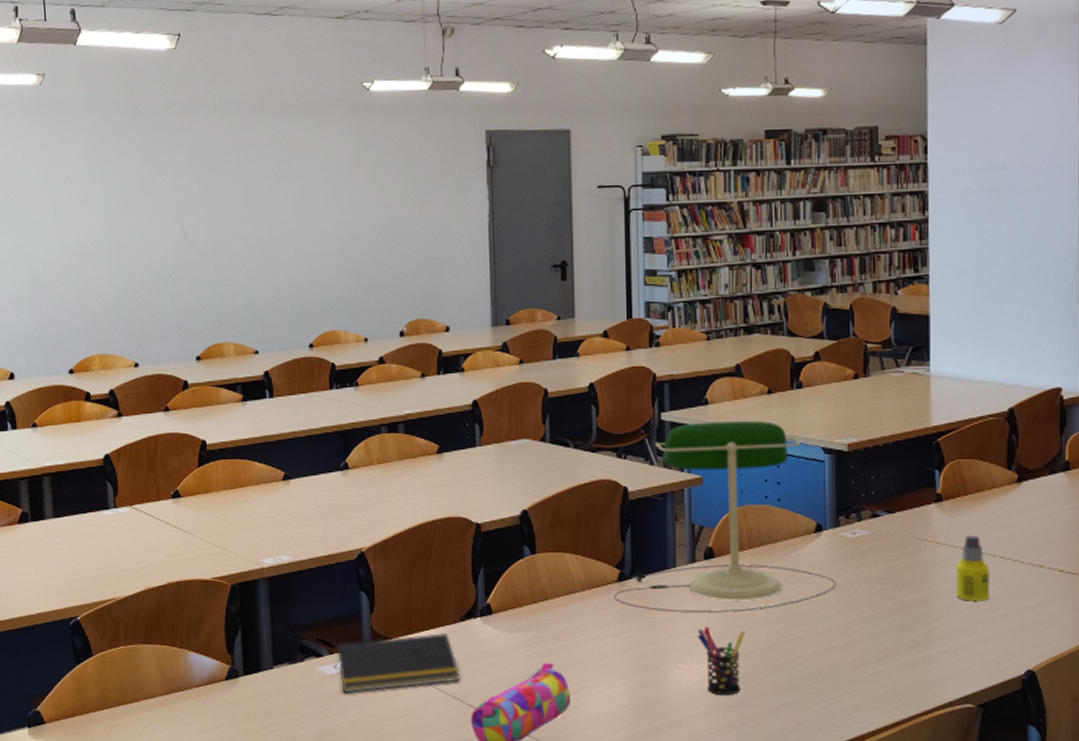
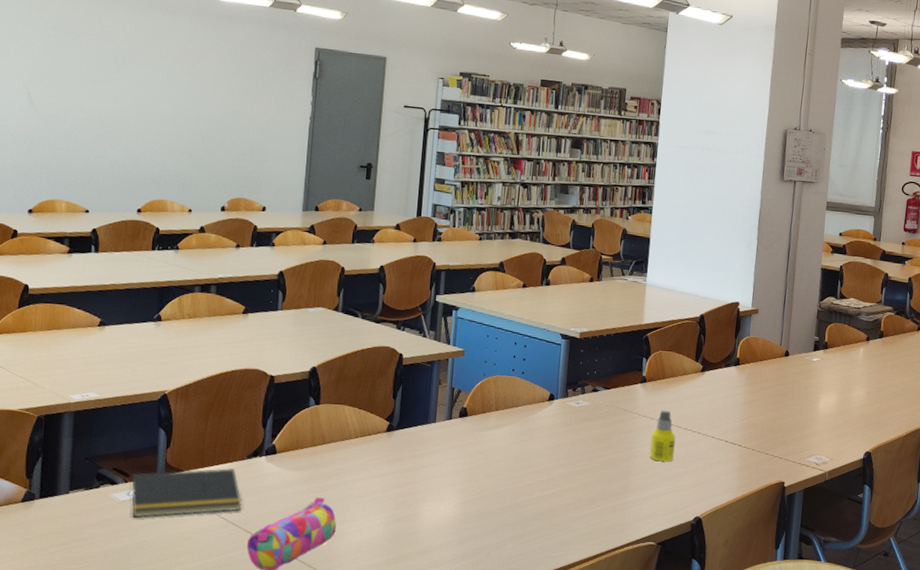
desk lamp: present [613,420,837,613] -> none [381,305,561,462]
pen holder: present [697,627,746,695] -> none [447,473,486,529]

